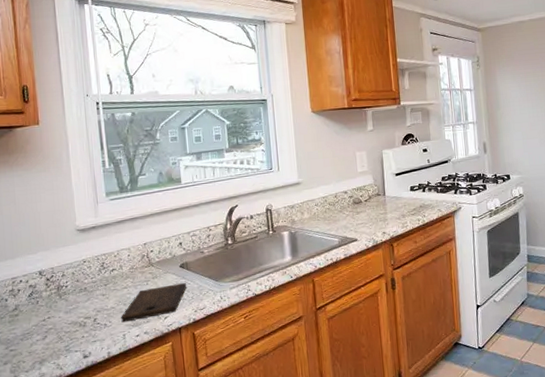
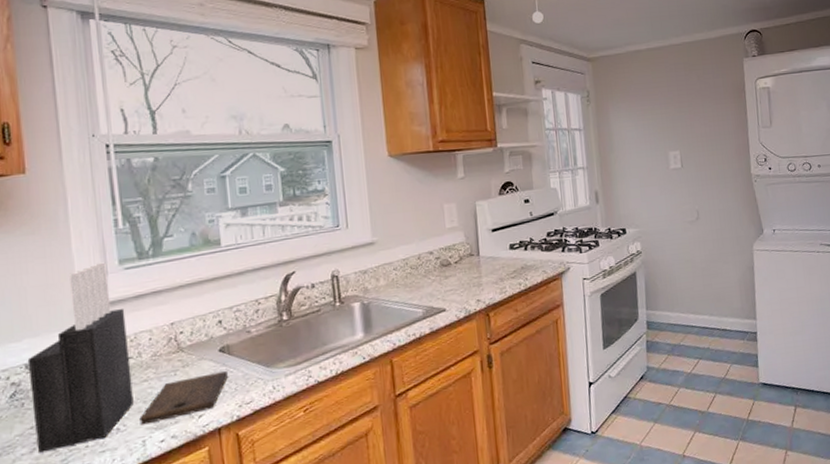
knife block: none [41,194,117,340] -> present [27,262,134,453]

